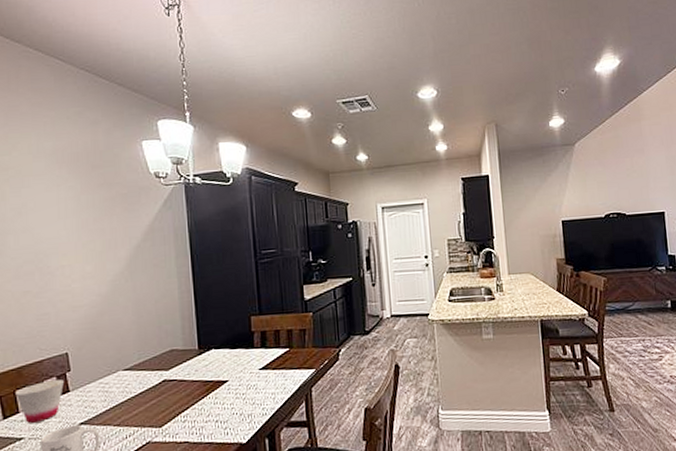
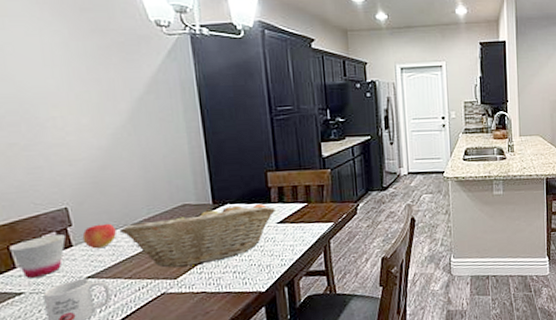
apple: none [79,368,109,395] -> present [82,223,116,249]
fruit basket: none [112,348,258,416] -> present [119,203,275,268]

